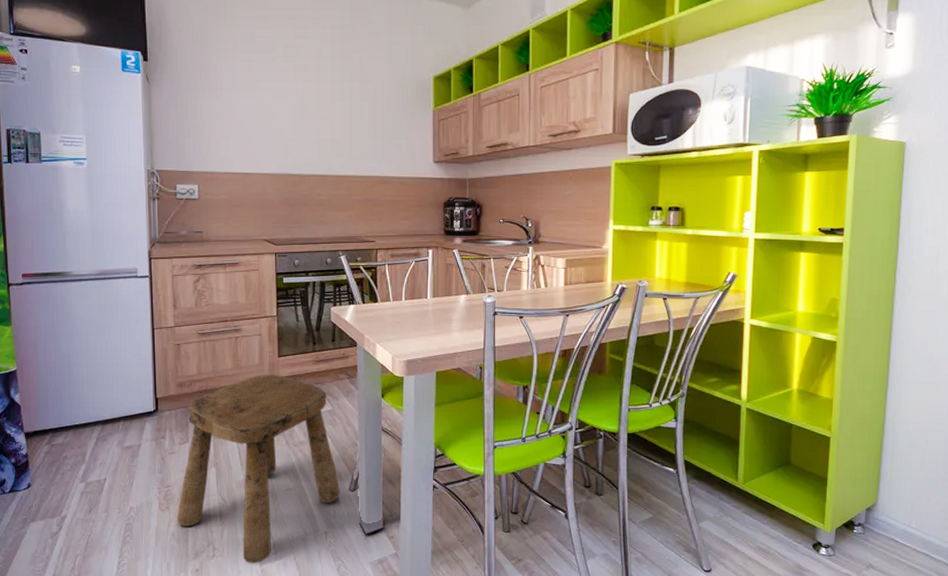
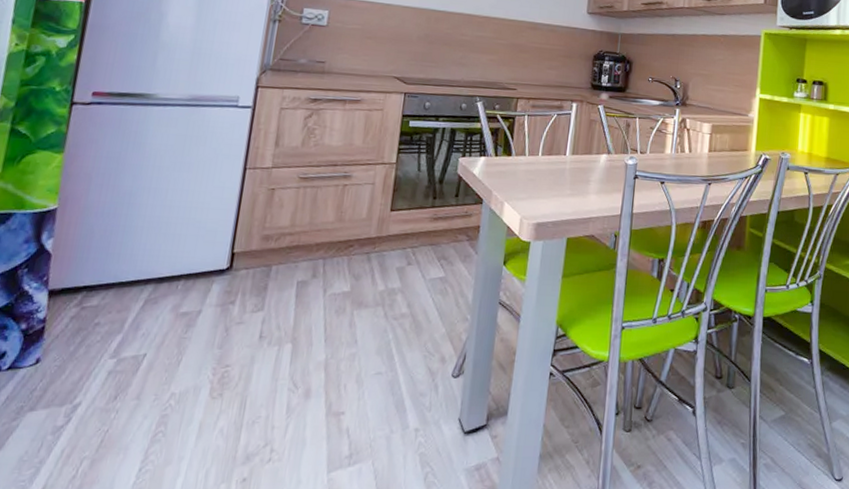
stool: present [176,375,341,563] -> none [228,231,442,470]

